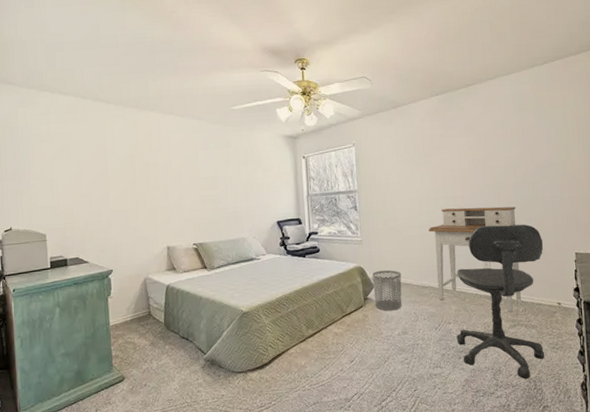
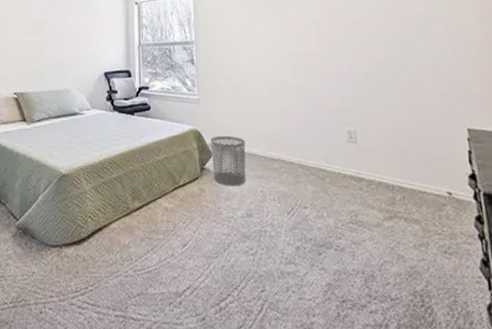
desk: present [428,206,522,313] -> none [278,66,399,200]
office chair: present [456,224,544,379] -> none [313,88,433,292]

